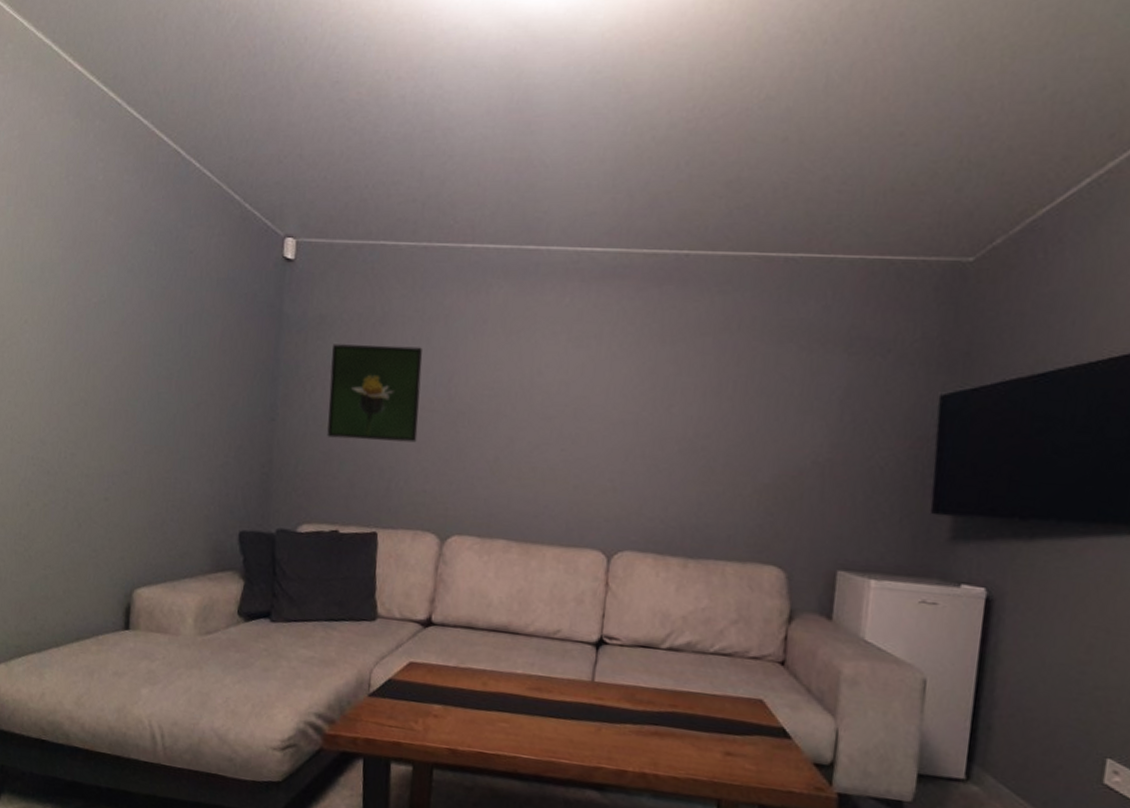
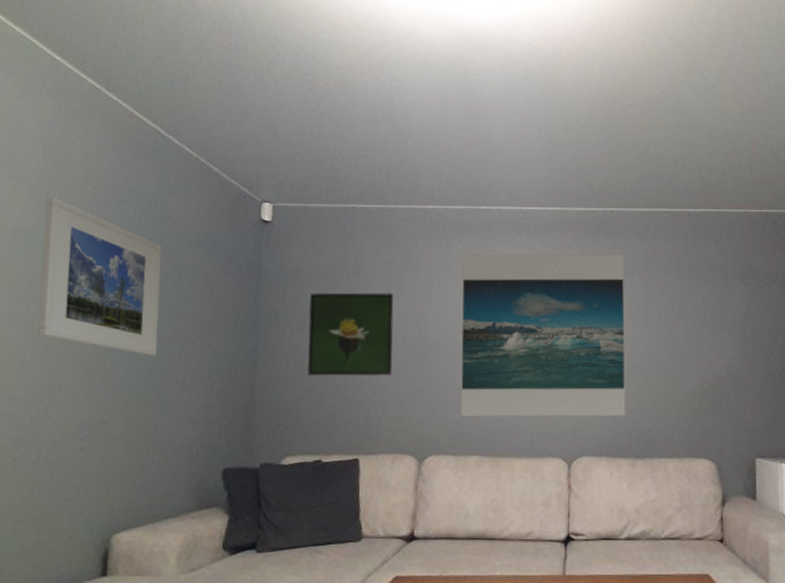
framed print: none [64,227,182,406] -> present [38,196,162,356]
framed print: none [489,304,697,508] -> present [460,254,626,417]

